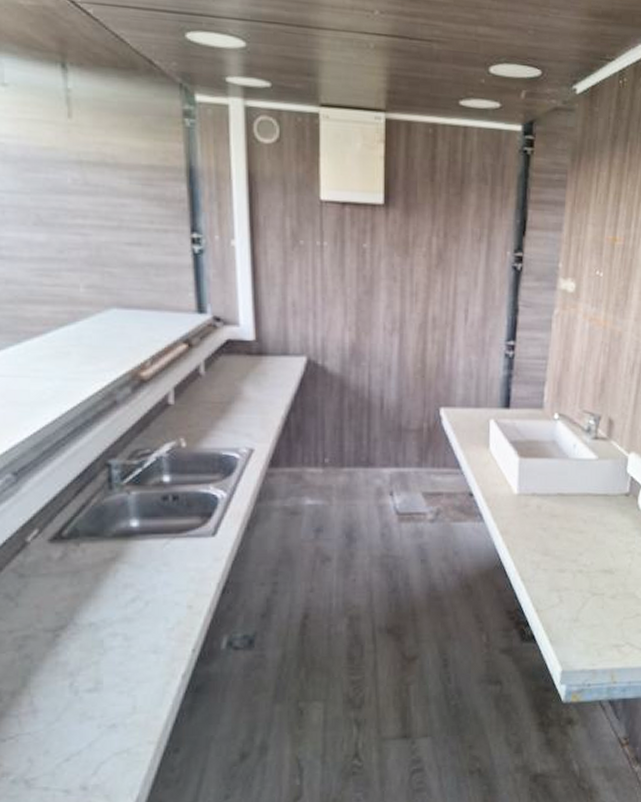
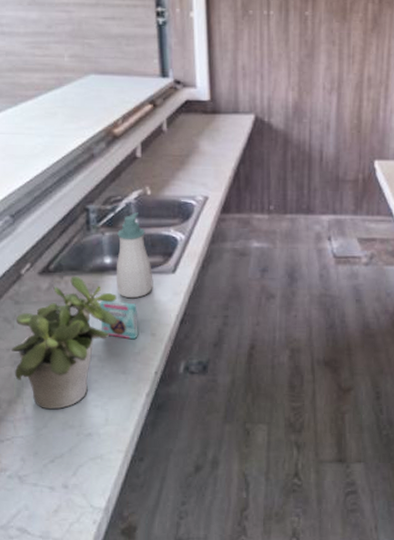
potted plant: none [15,542,147,700] -> present [12,276,118,410]
cosmetic container: none [125,570,172,614] -> present [99,300,138,340]
soap bottle: none [144,468,190,567] -> present [116,212,153,299]

